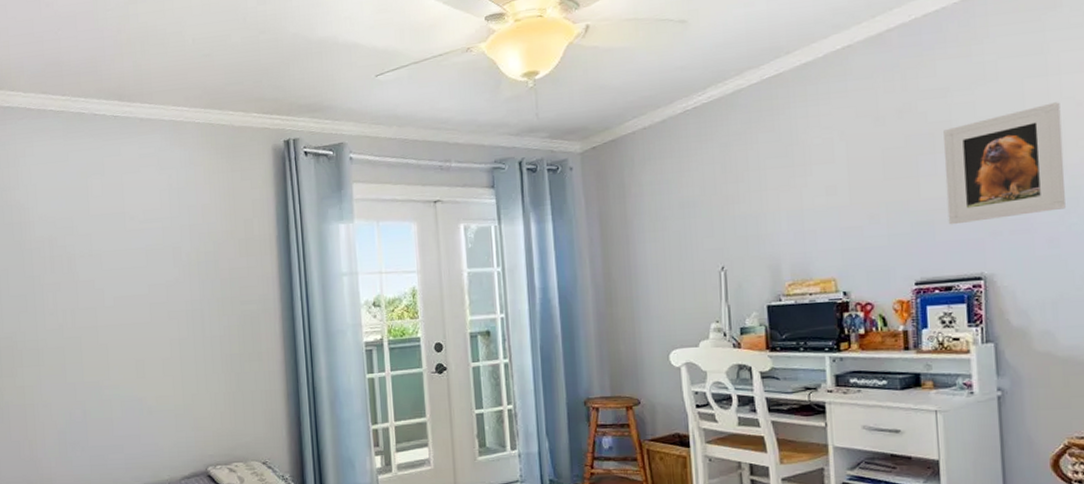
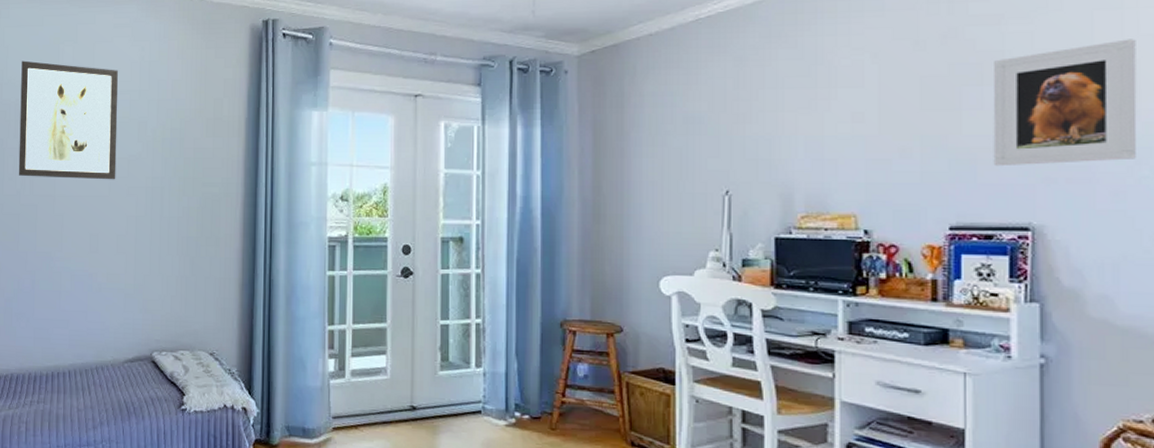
wall art: none [51,196,156,311] -> present [18,60,118,180]

